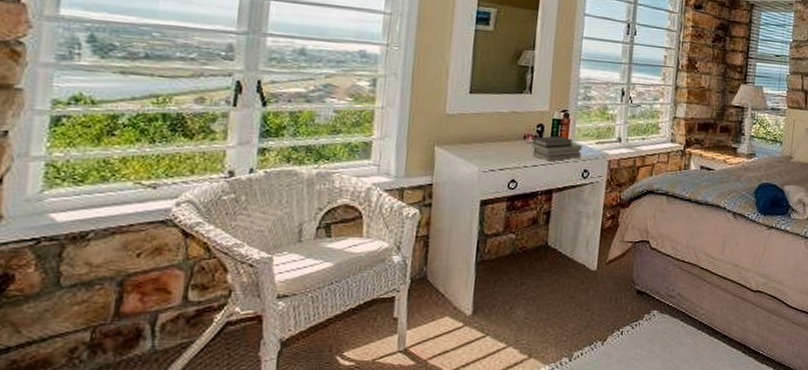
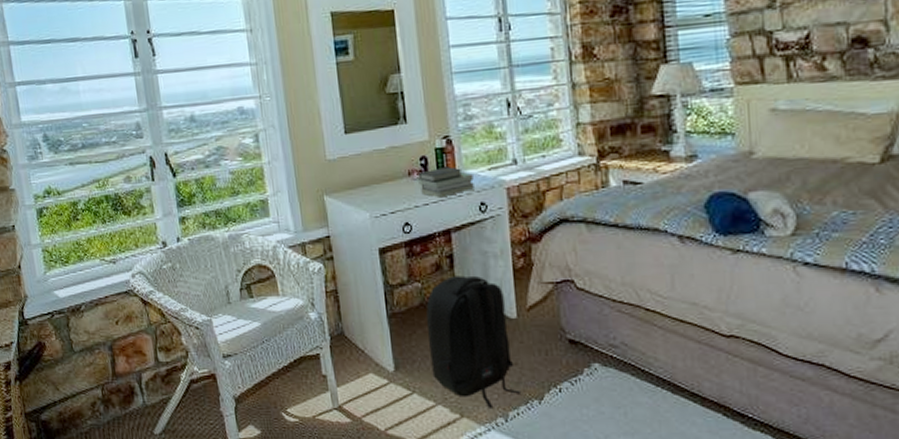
backpack: none [509,230,589,349] -> present [426,275,522,408]

